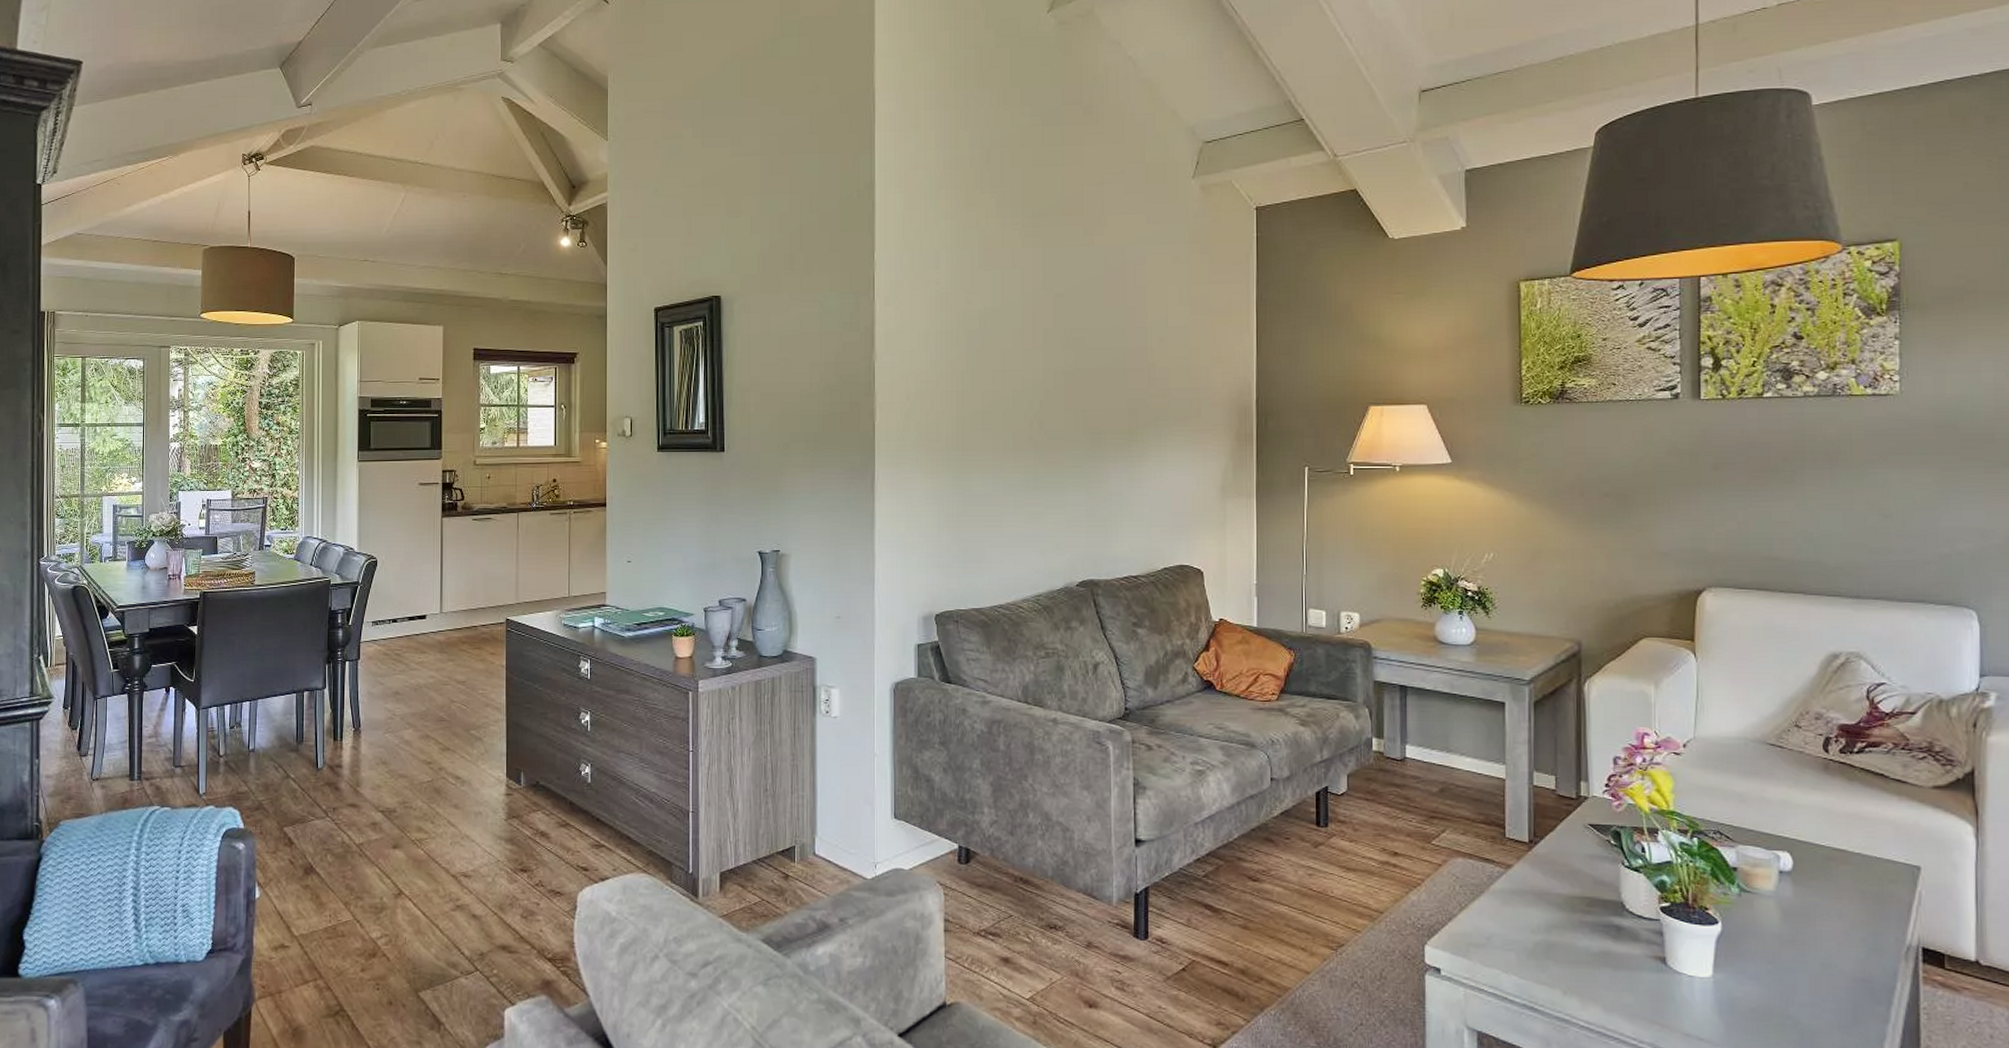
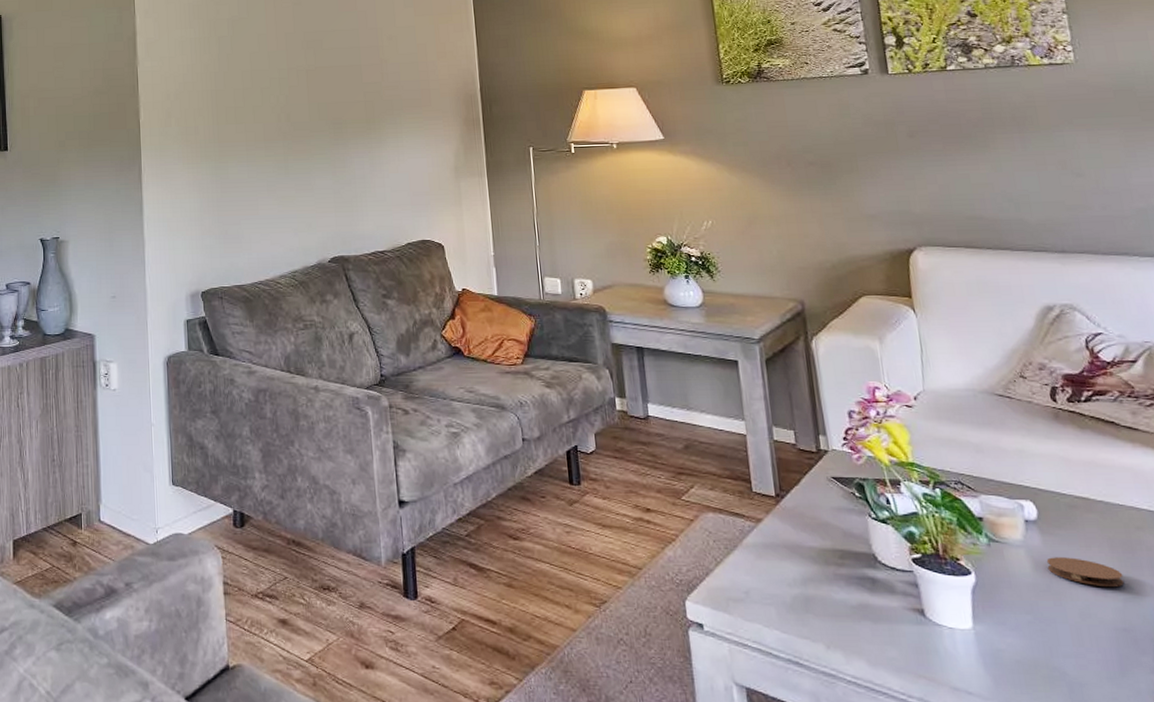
coaster: none [1795,908,1870,938] -> present [1046,557,1125,586]

